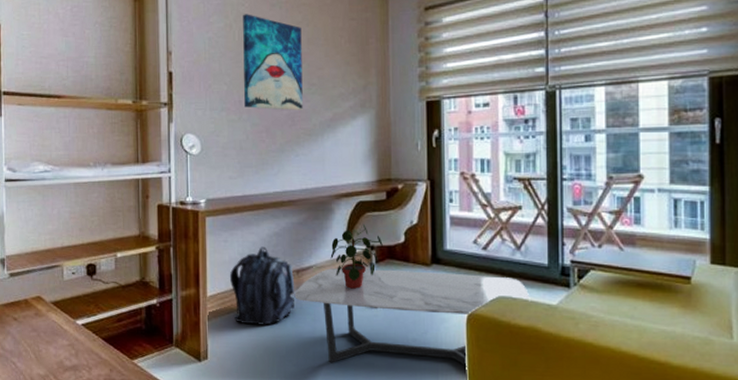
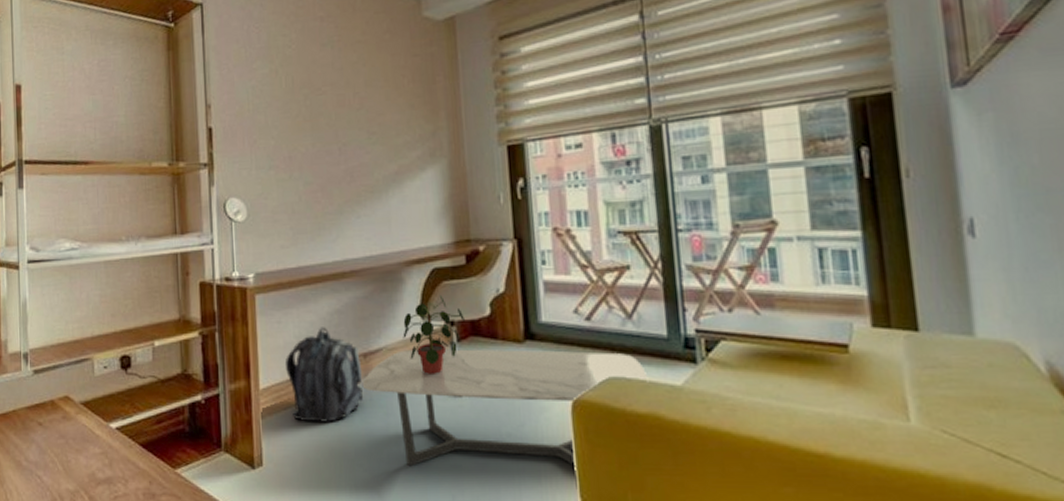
wall art: present [243,14,303,110] -> none [290,56,363,165]

